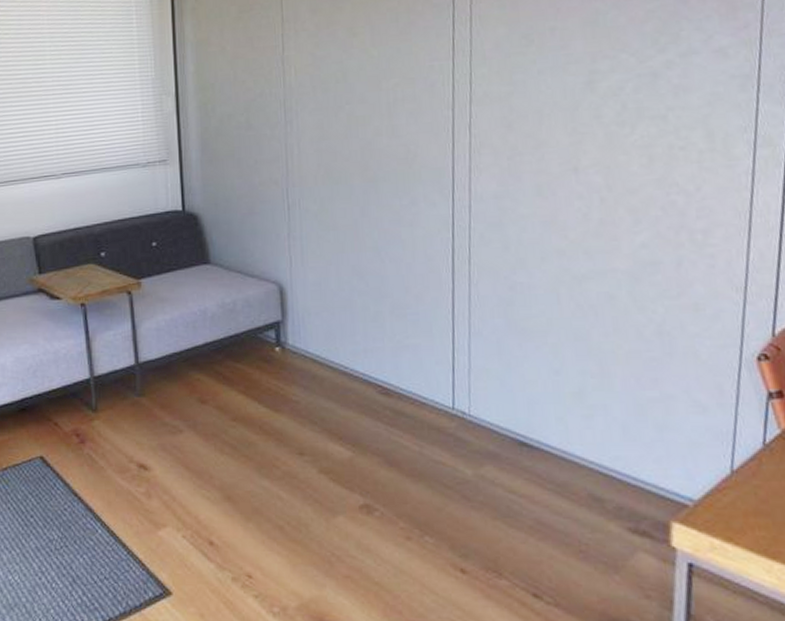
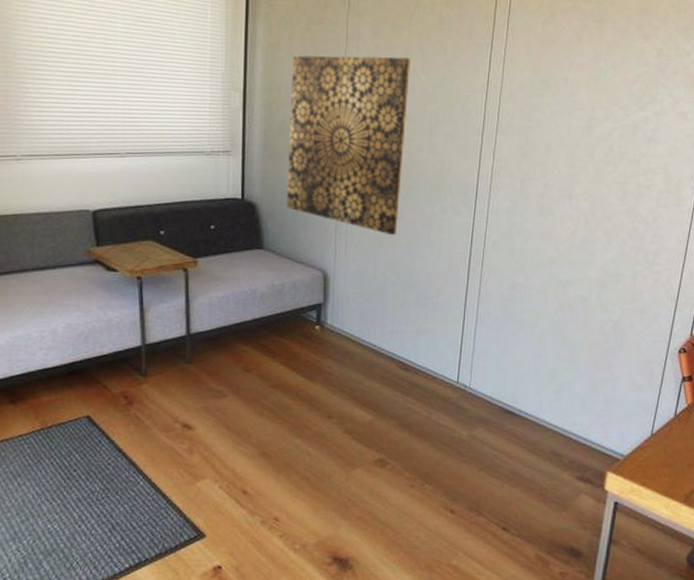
wall art: none [225,32,361,237] -> present [287,55,410,236]

